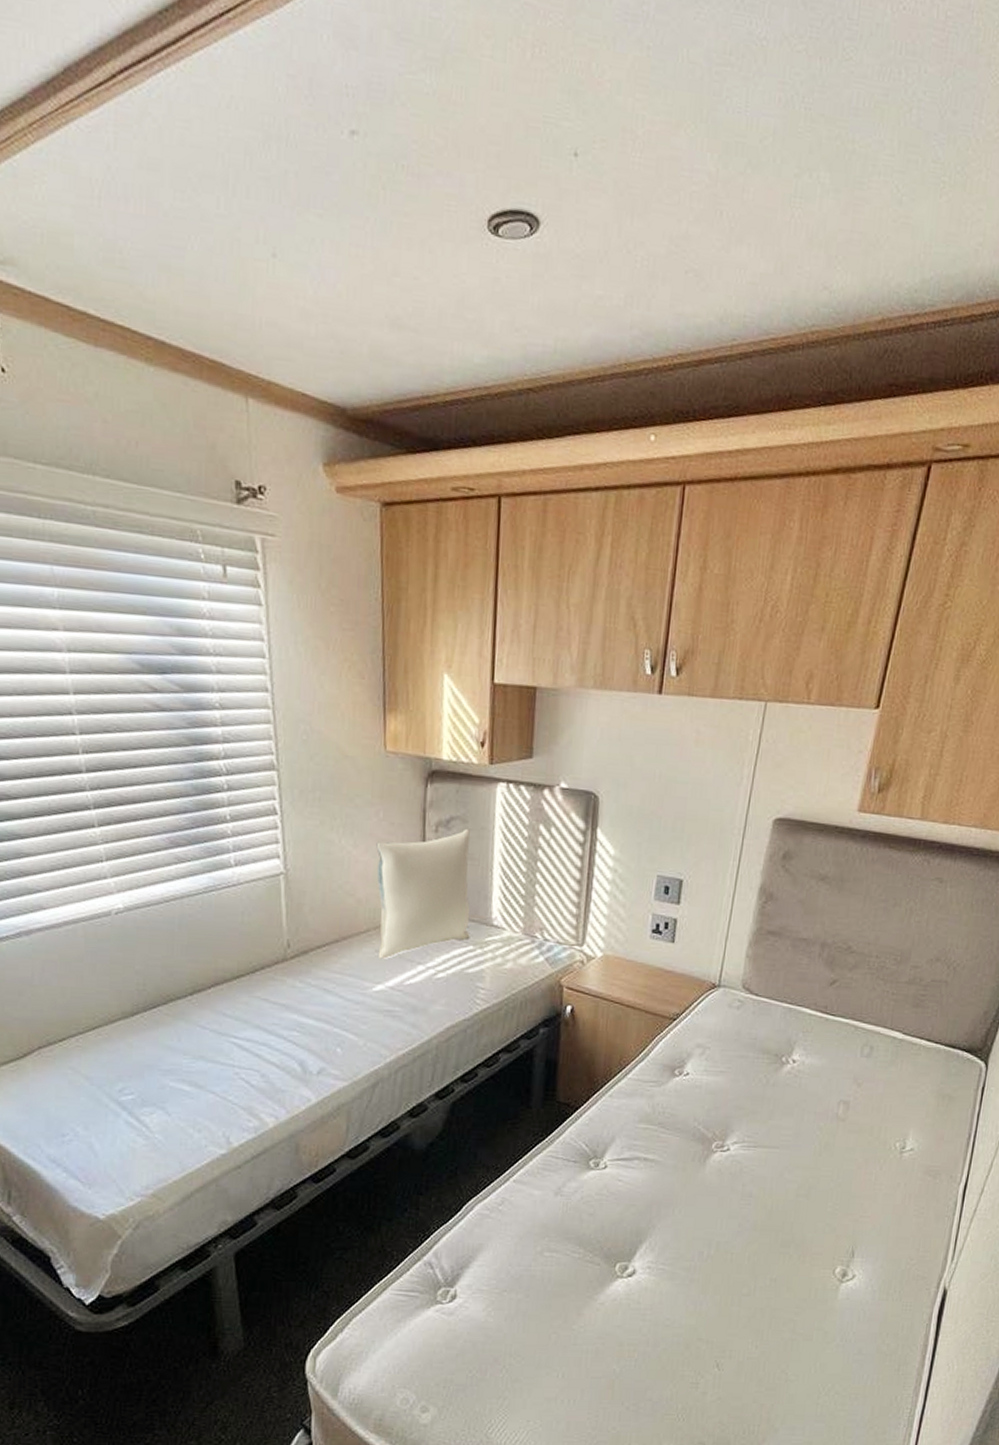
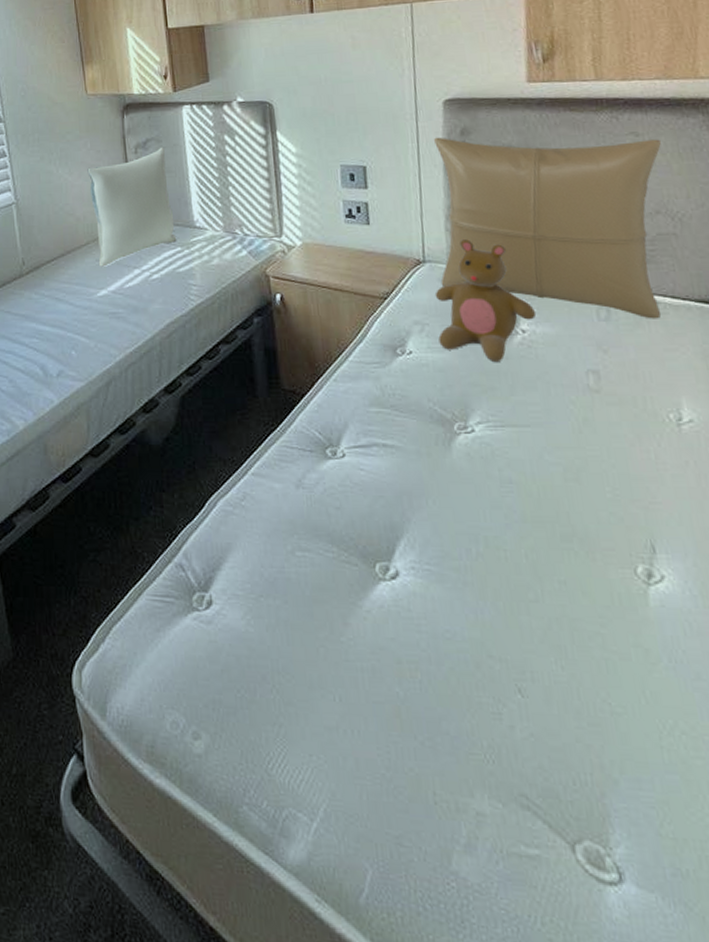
teddy bear: none [716,967,810,1088] -> present [435,239,537,361]
pillow: none [730,857,959,1059] -> present [434,137,661,319]

